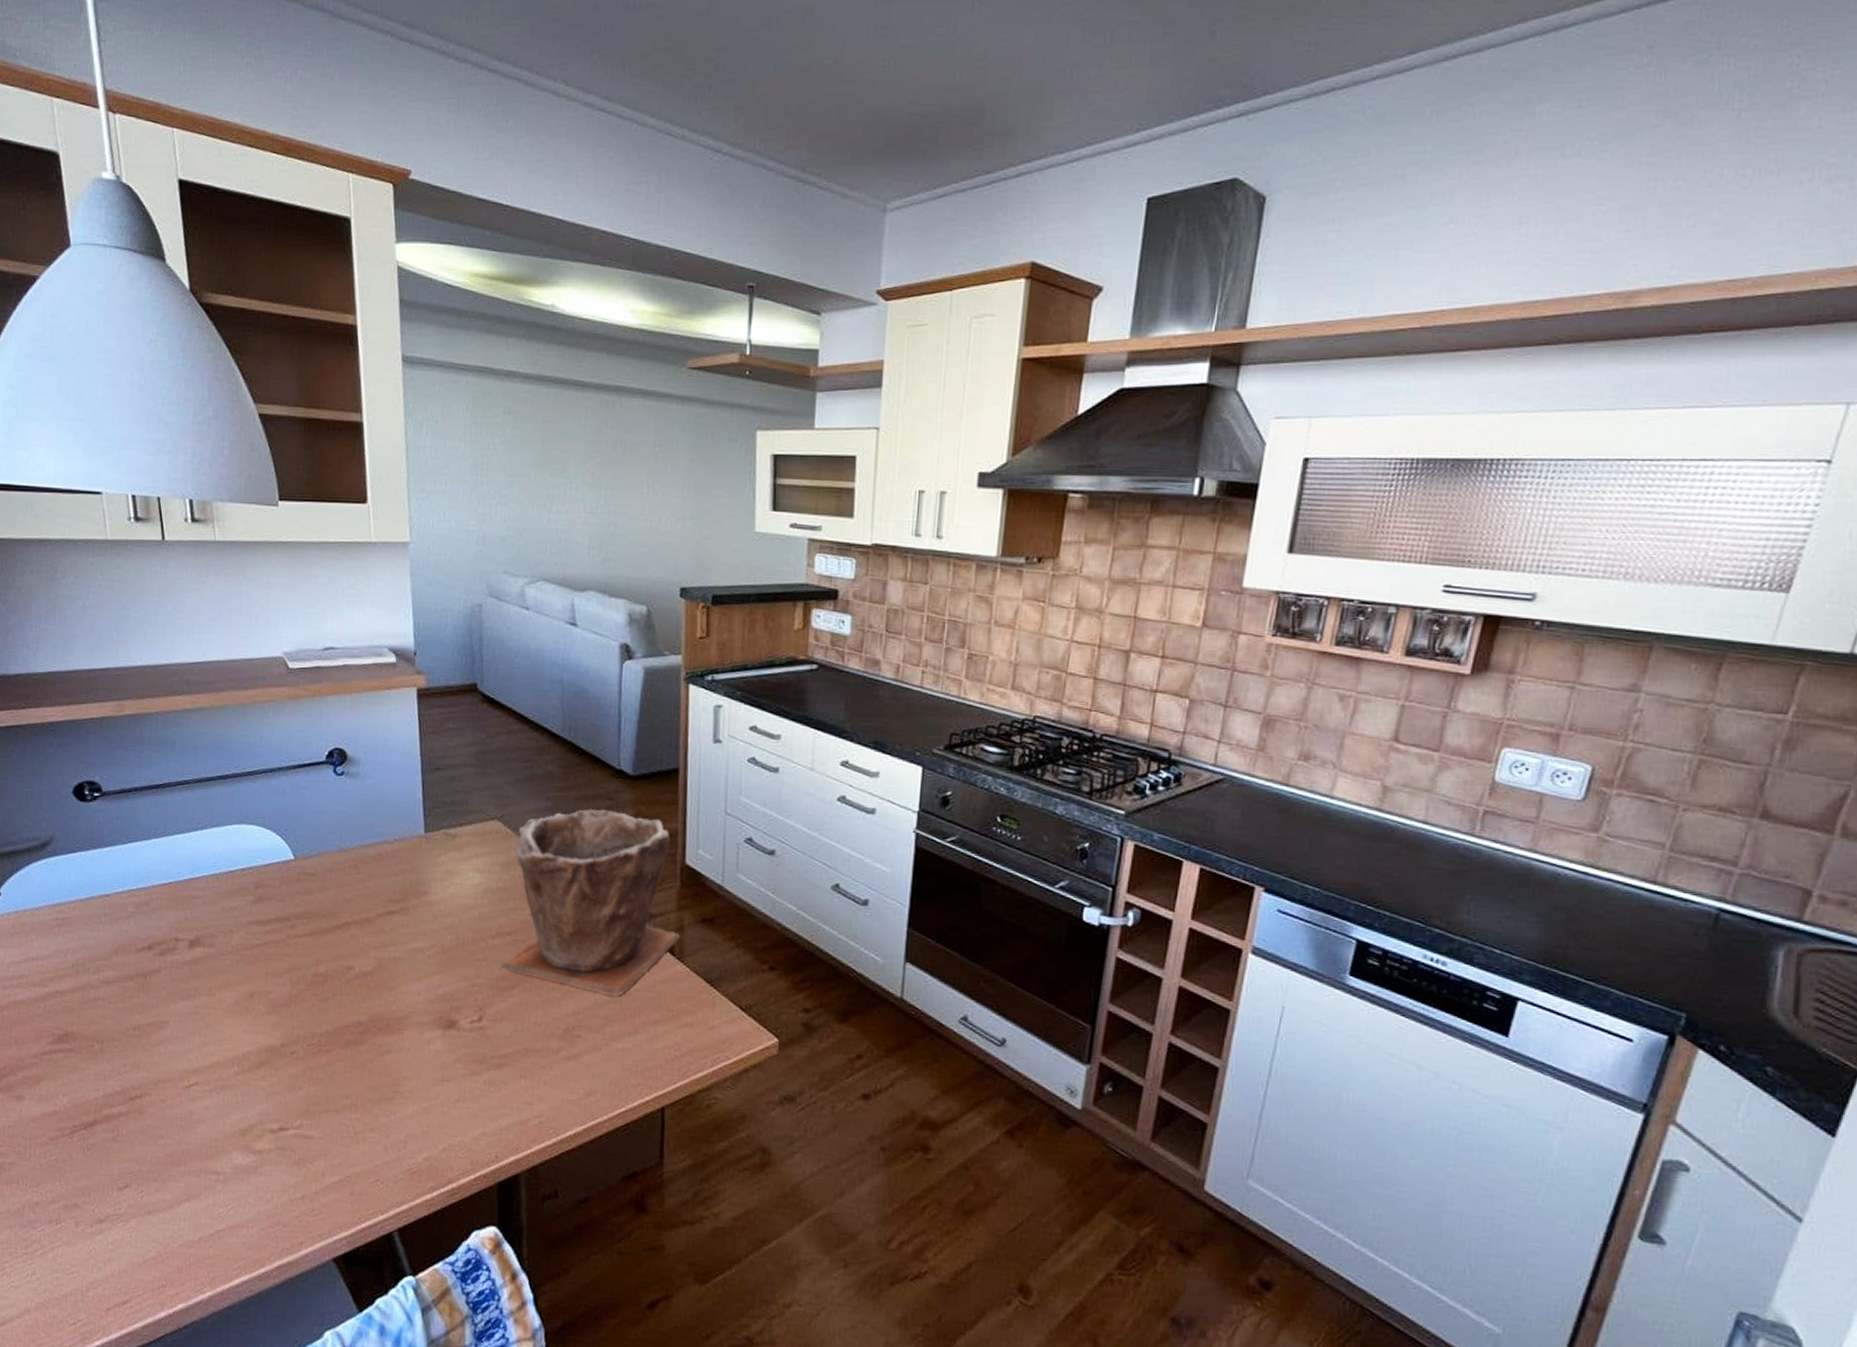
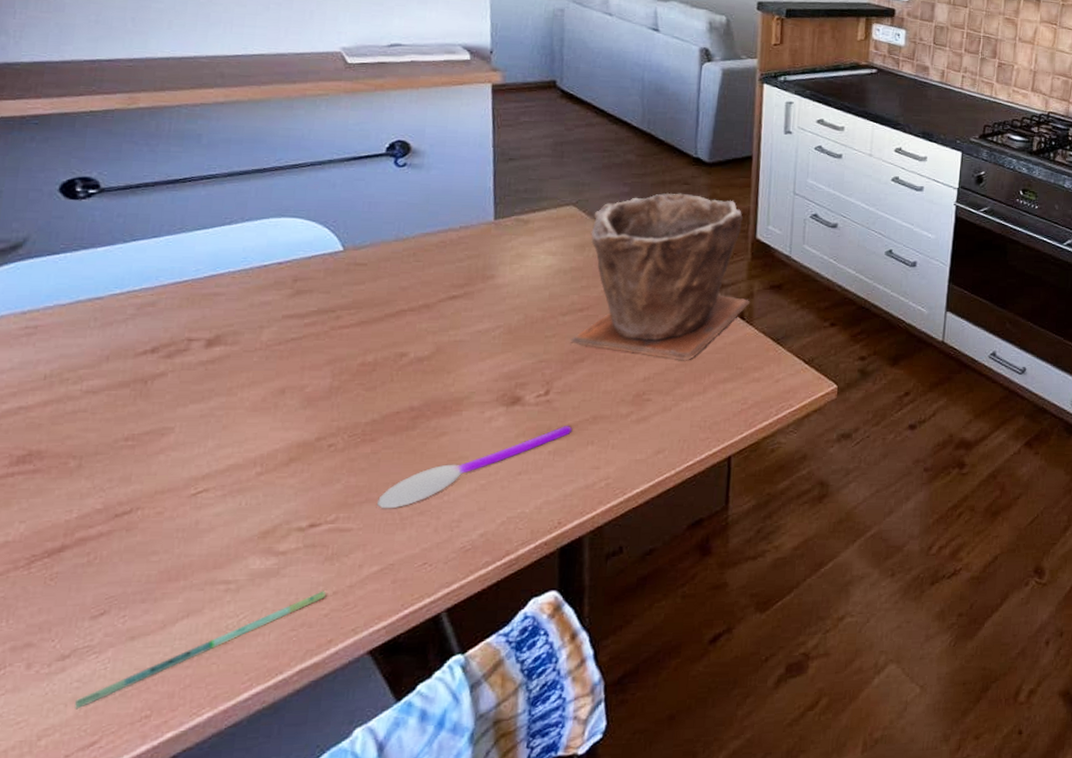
pen: none [111,1193,295,1269] -> present [75,590,326,710]
spoon: none [334,1055,505,1122] -> present [377,426,572,509]

